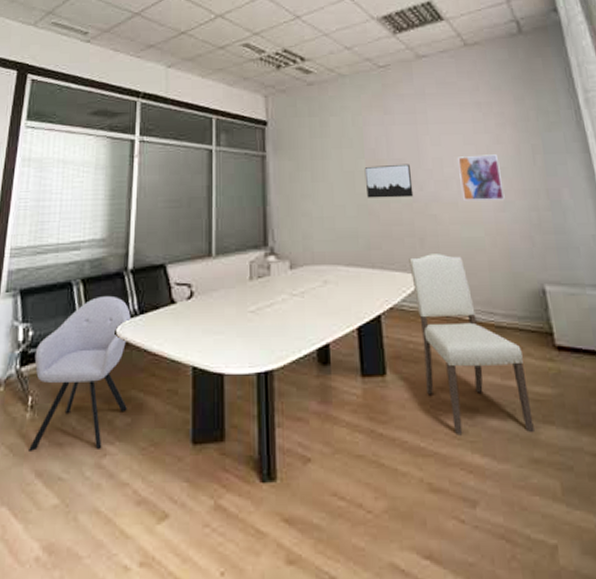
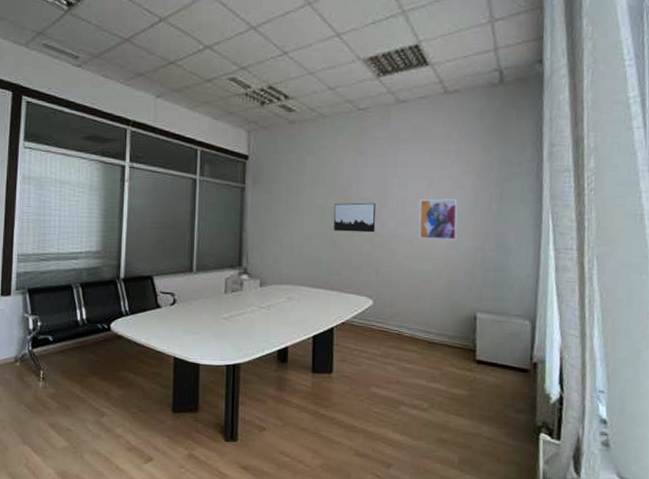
chair: present [29,295,131,453] -> none [43,298,123,412]
chair: present [409,254,534,435] -> none [363,281,448,421]

